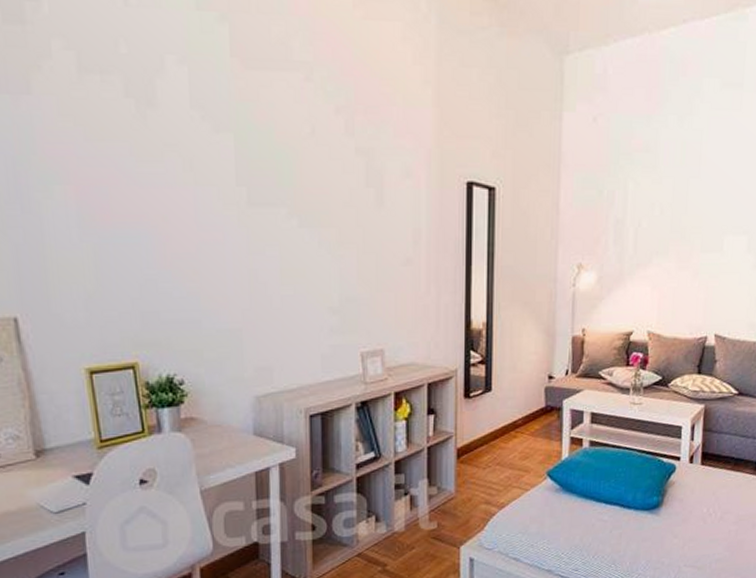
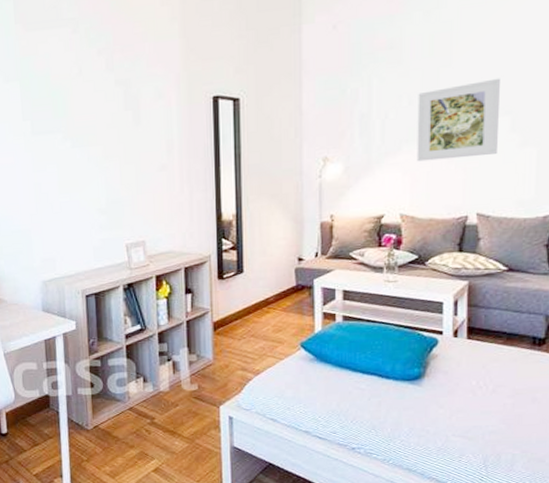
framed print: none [665,196,740,276] -> present [416,78,500,162]

